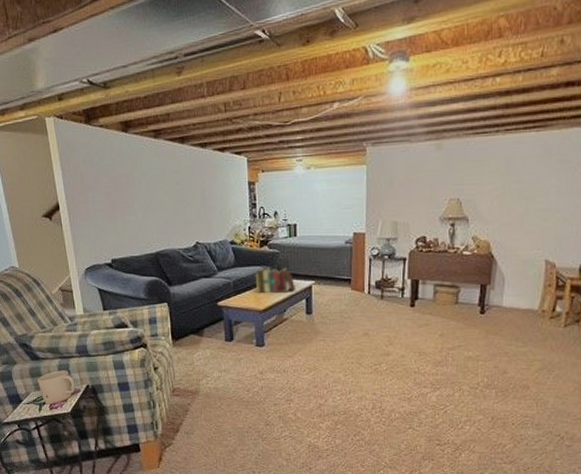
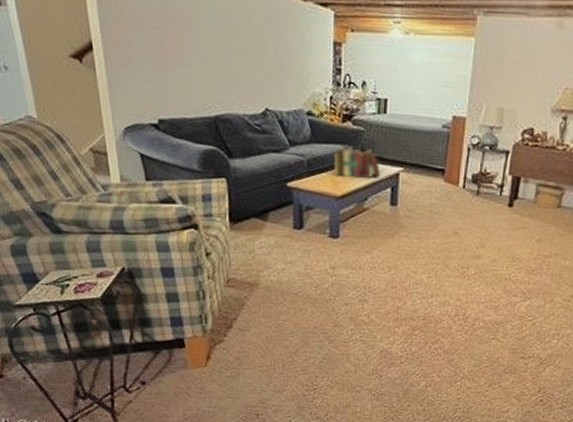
mug: present [37,370,76,404] -> none [59,248,108,287]

